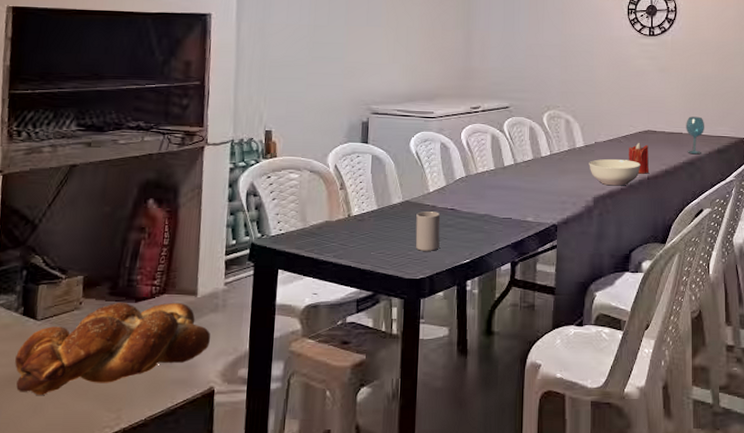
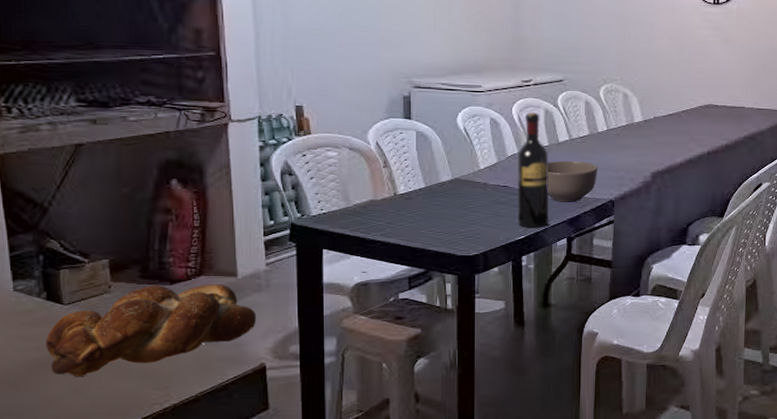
cup: present [415,211,441,251] -> none [467,189,493,228]
wine bottle: none [463,137,495,252] -> present [516,112,549,228]
bowl: none [492,185,542,226] -> present [547,161,599,202]
bowl: present [589,159,641,186] -> none [647,134,701,161]
candle: present [629,142,649,174] -> none [689,116,709,149]
wine glass: present [686,116,704,155] -> none [748,90,767,129]

